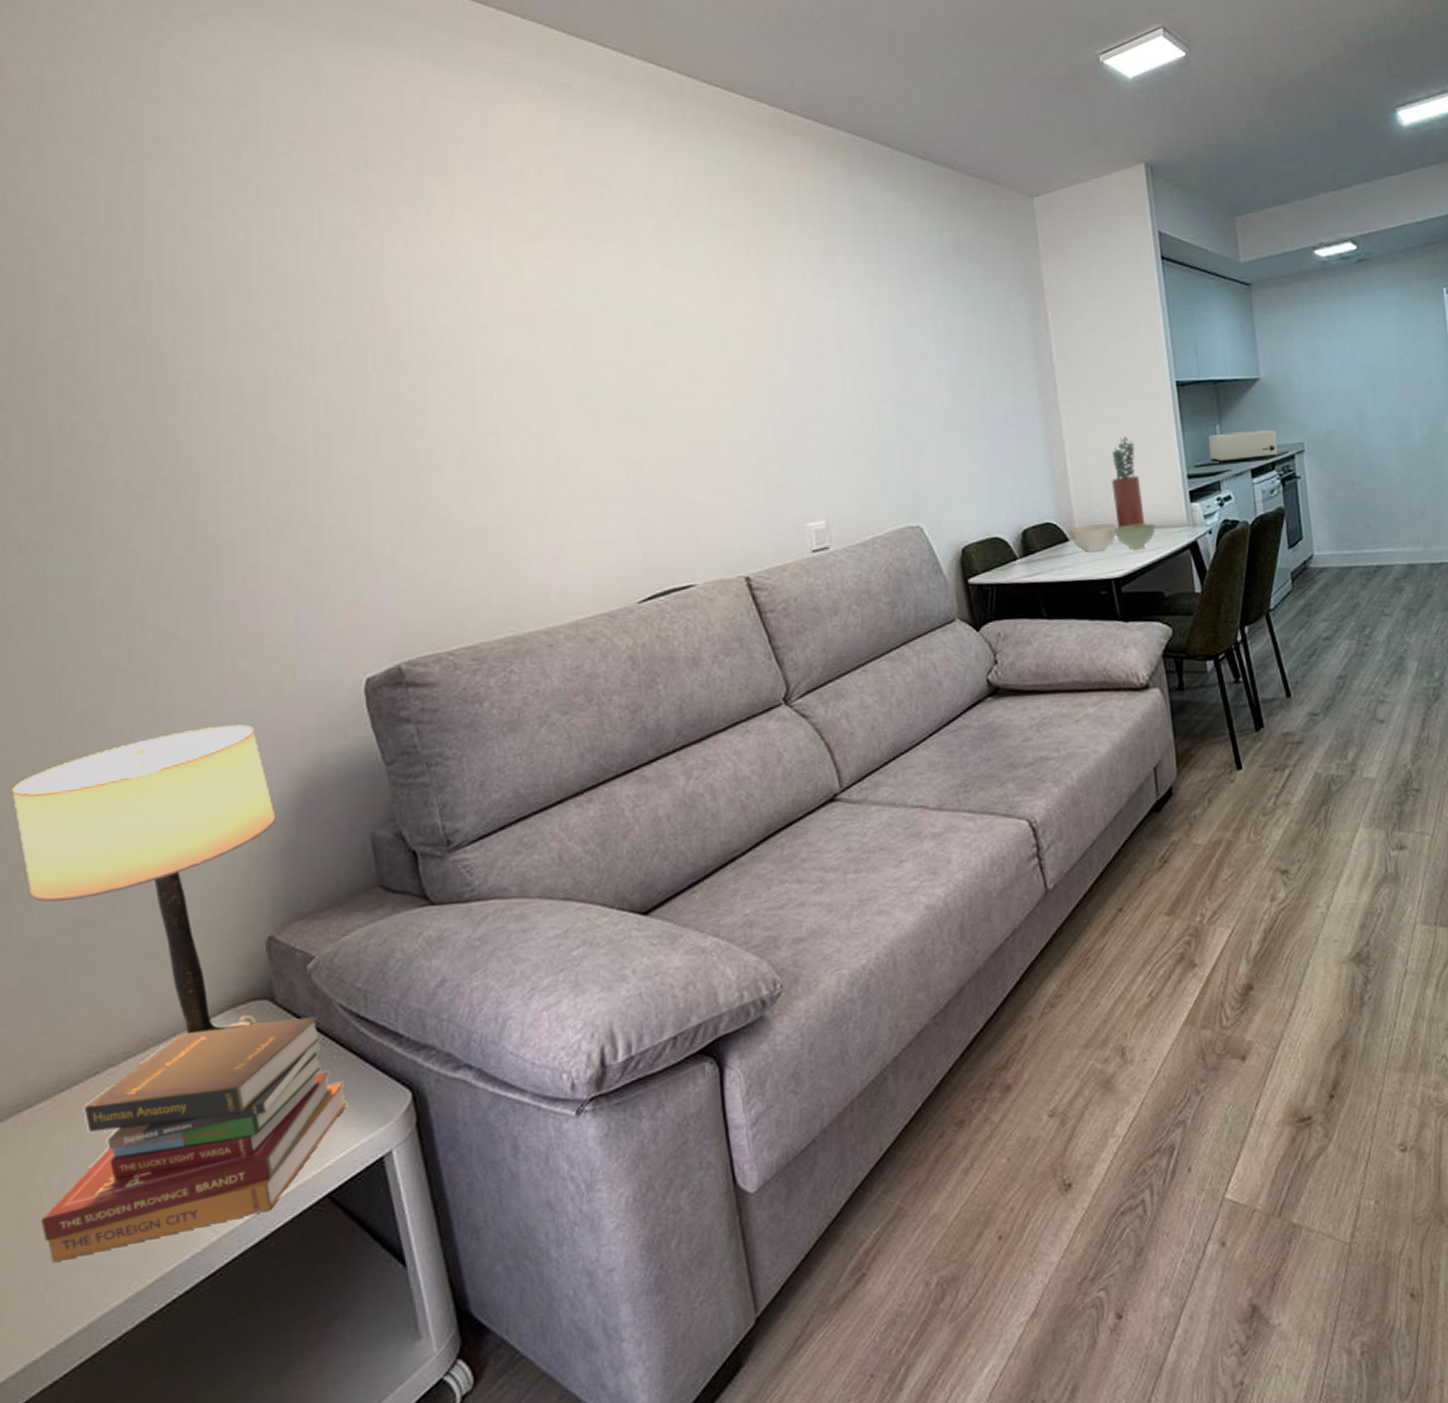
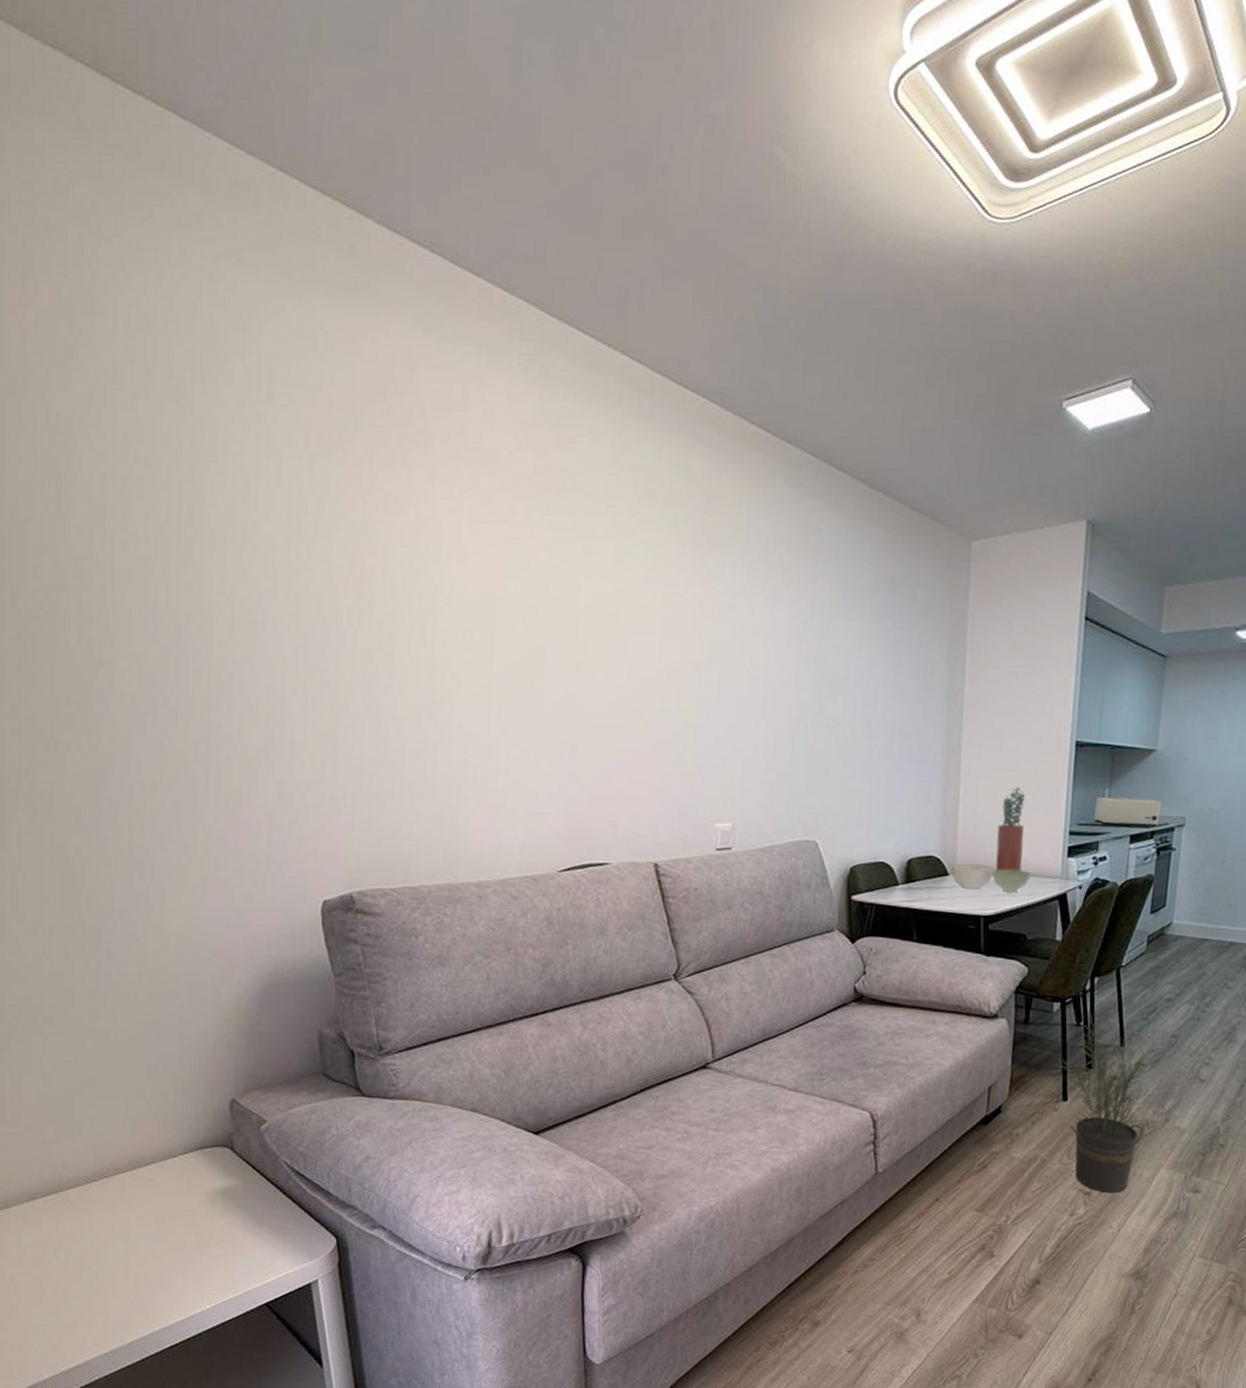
table lamp: present [11,724,276,1035] -> none [33,920,243,1166]
books: present [40,1016,348,1262] -> none [49,1162,286,1314]
potted plant: none [1215,666,1340,868] -> present [1052,1013,1175,1193]

